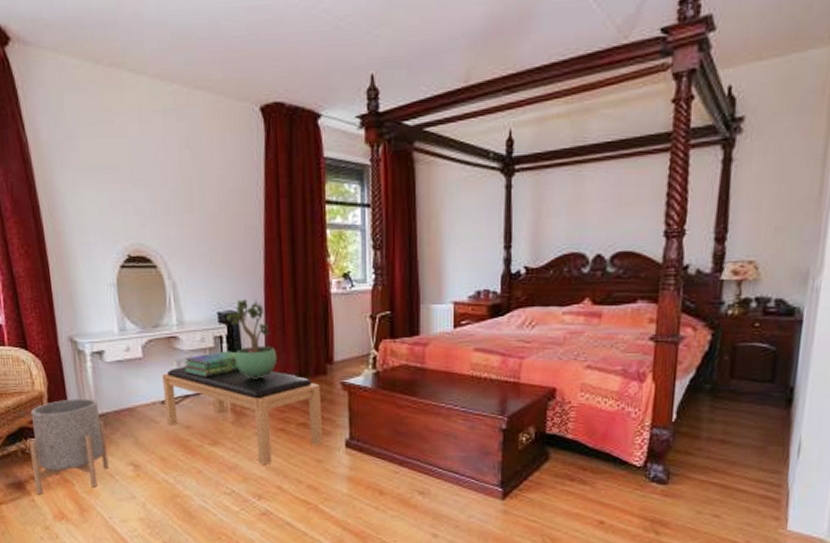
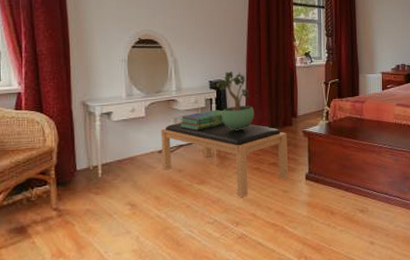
planter: present [29,399,109,495] -> none [35,151,109,237]

